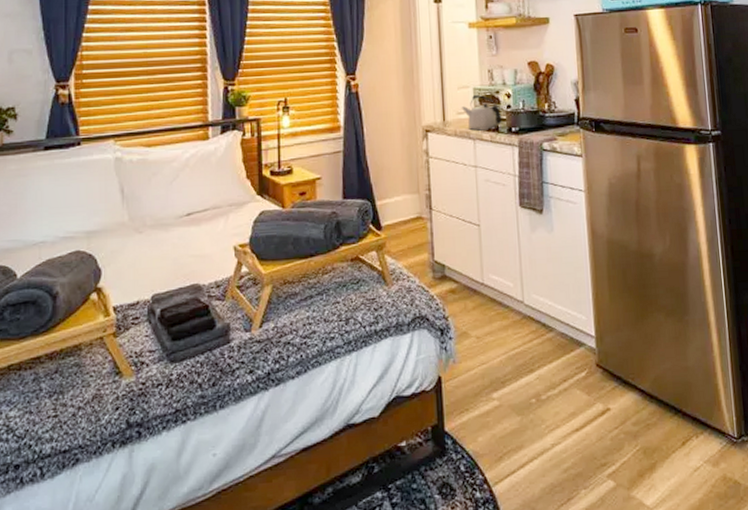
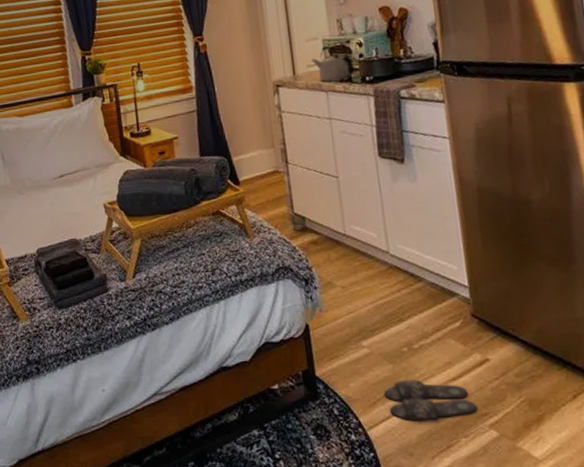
slippers: none [510,431,597,475] -> present [383,379,477,422]

